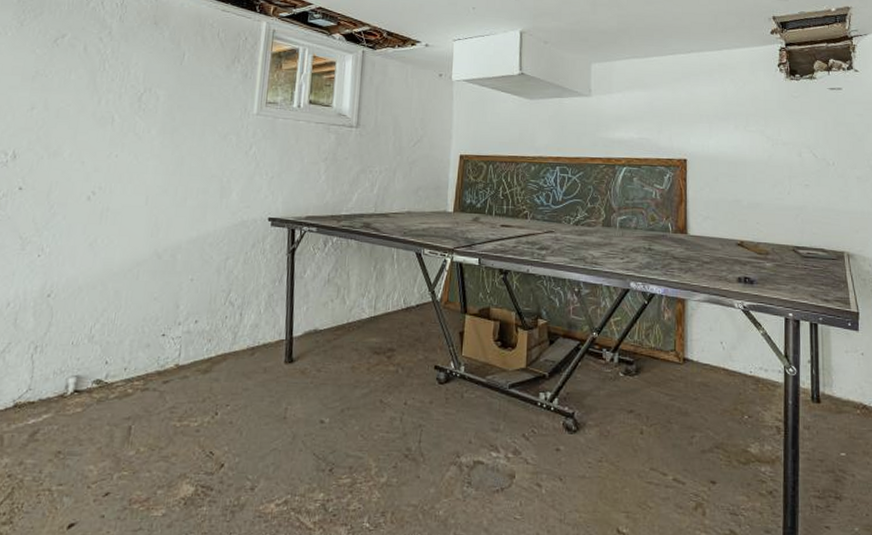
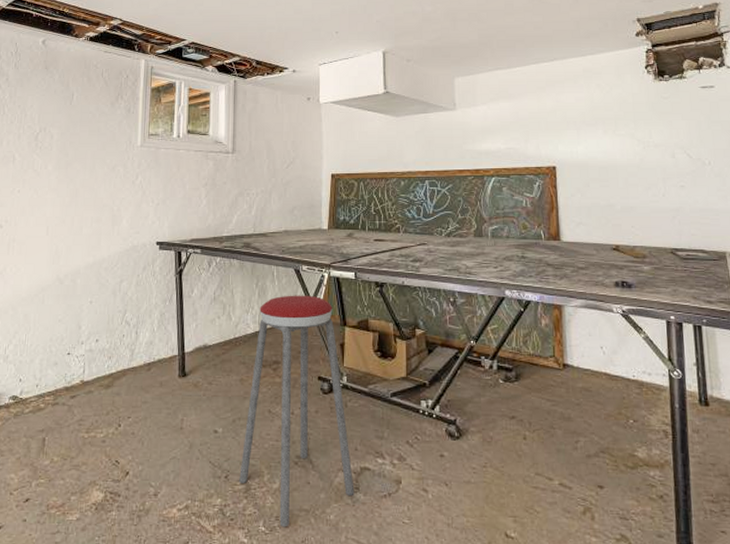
music stool: none [344,279,466,524] -> present [239,295,355,528]

